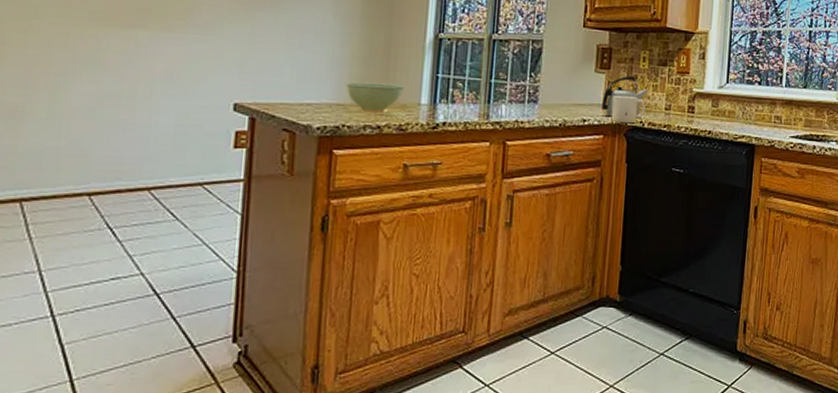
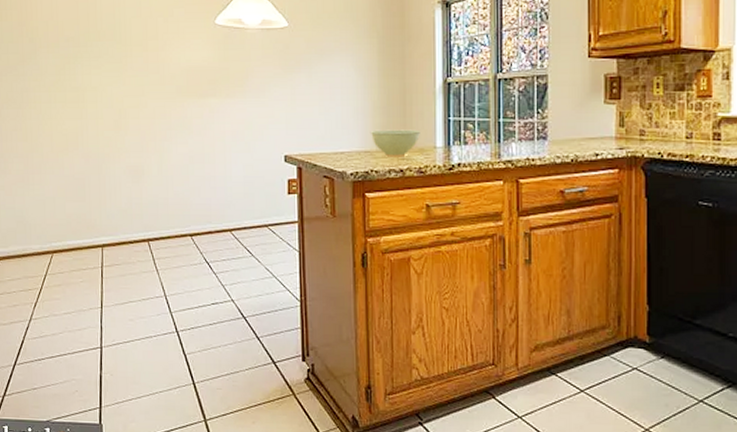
kettle: present [602,75,648,116] -> none [615,104,664,148]
mug: present [611,96,645,124] -> none [625,127,663,156]

